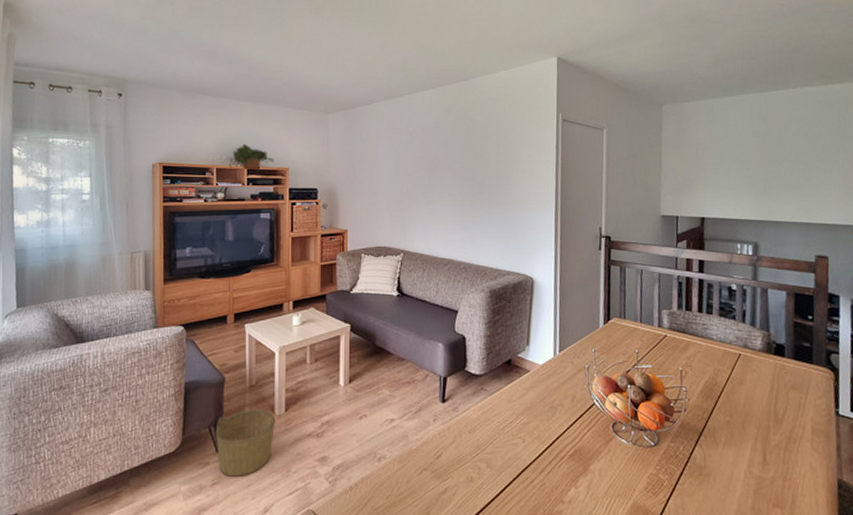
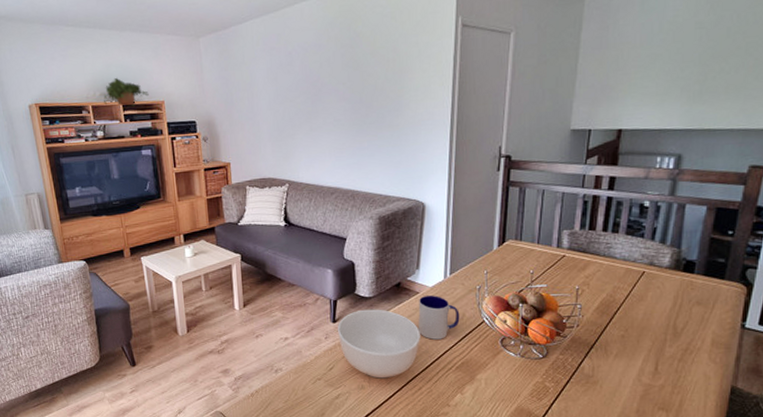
basket: present [215,409,276,477] -> none [127,331,180,386]
bowl: none [446,388,532,469] -> present [337,309,420,379]
mug: none [528,374,571,424] -> present [417,296,460,340]

